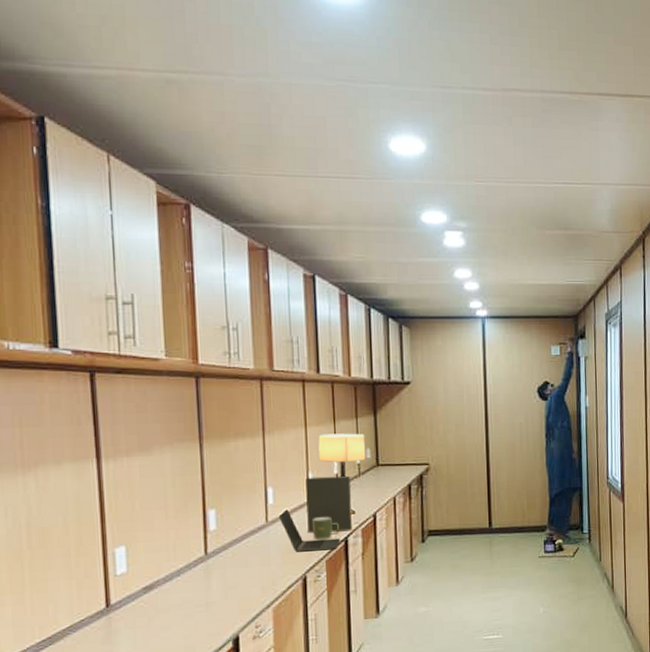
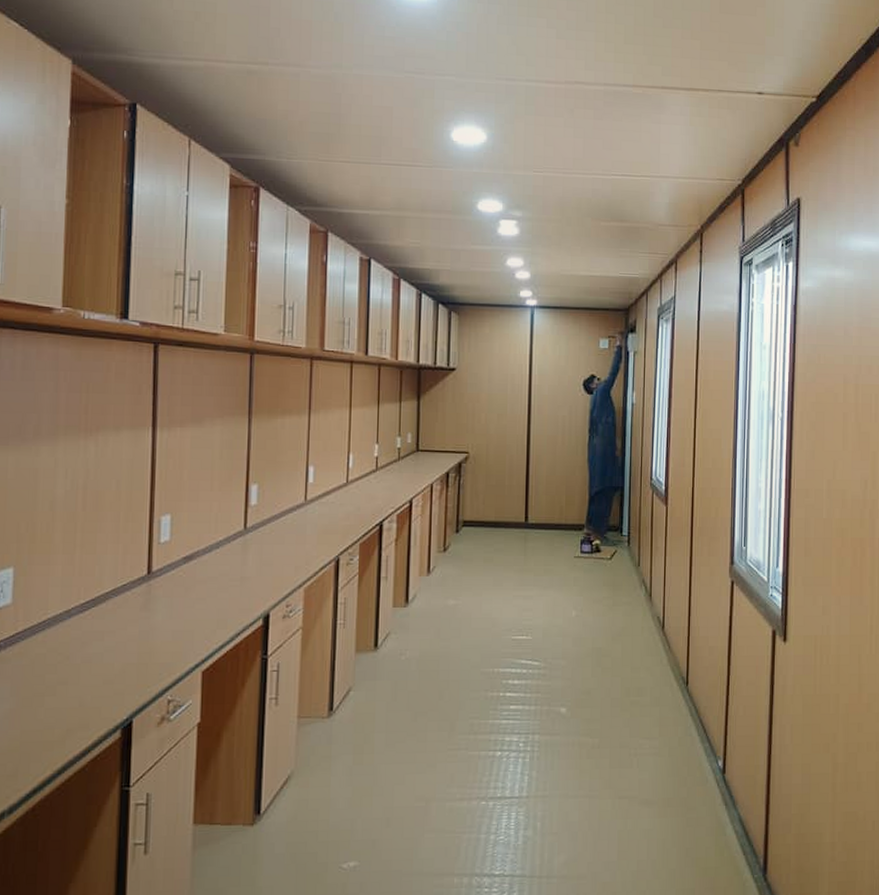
laptop: present [278,509,341,552] -> none [317,489,376,534]
binder: present [305,475,353,534] -> none [343,458,391,516]
mug: present [311,517,339,541] -> none [349,500,375,523]
table lamp: present [318,433,366,514] -> none [361,416,407,499]

